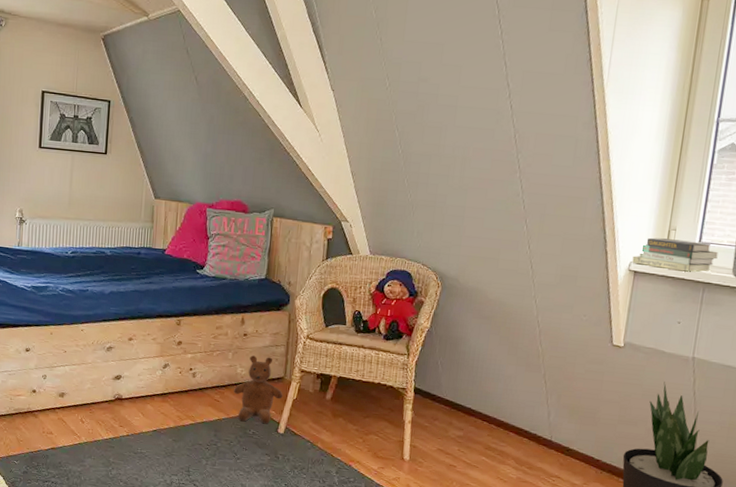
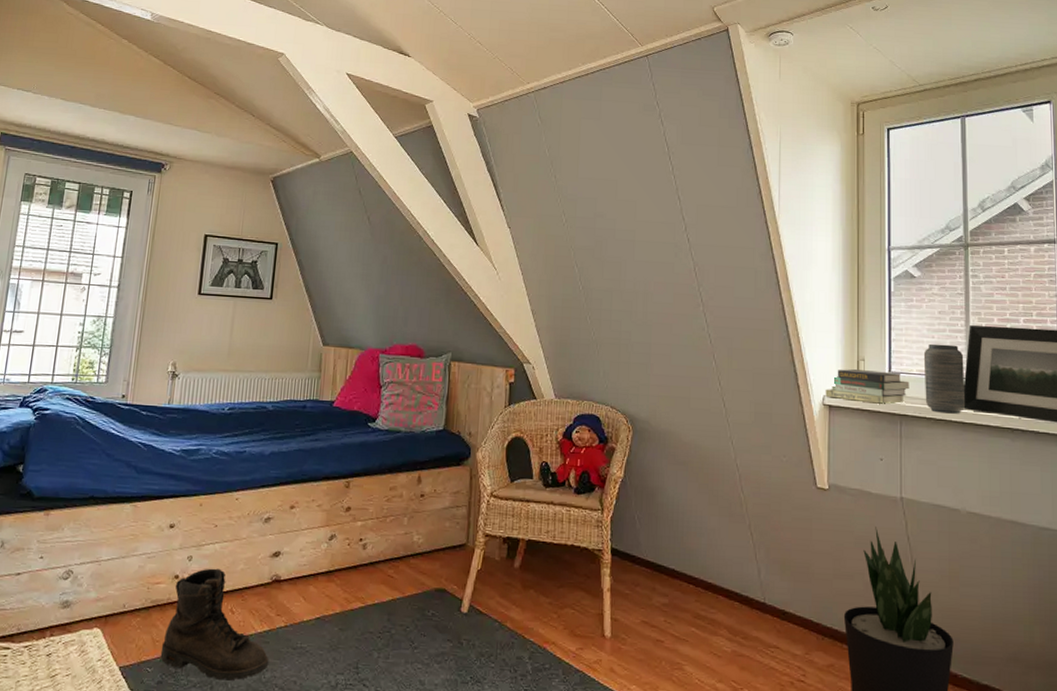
boot: none [24,385,115,475] -> present [160,568,269,681]
teddy bear: present [233,355,283,424] -> none [409,519,466,603]

